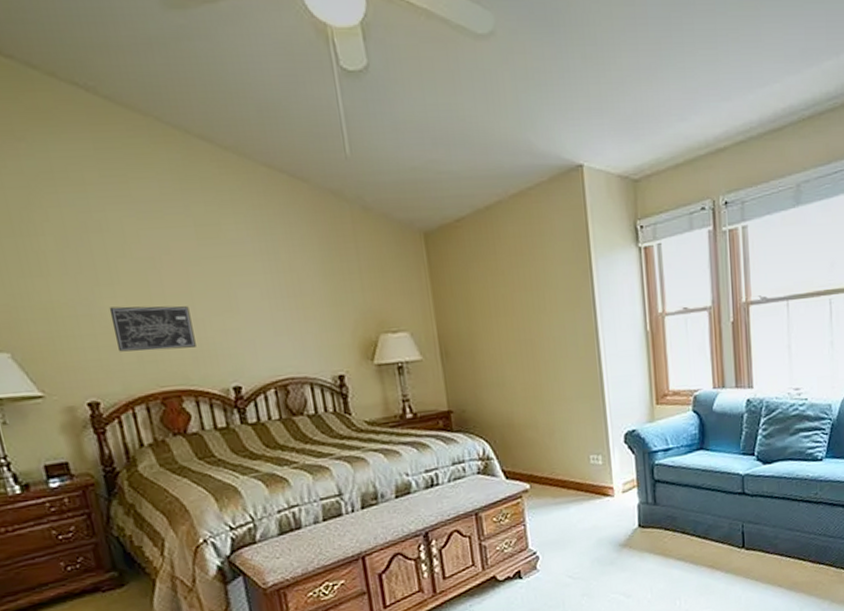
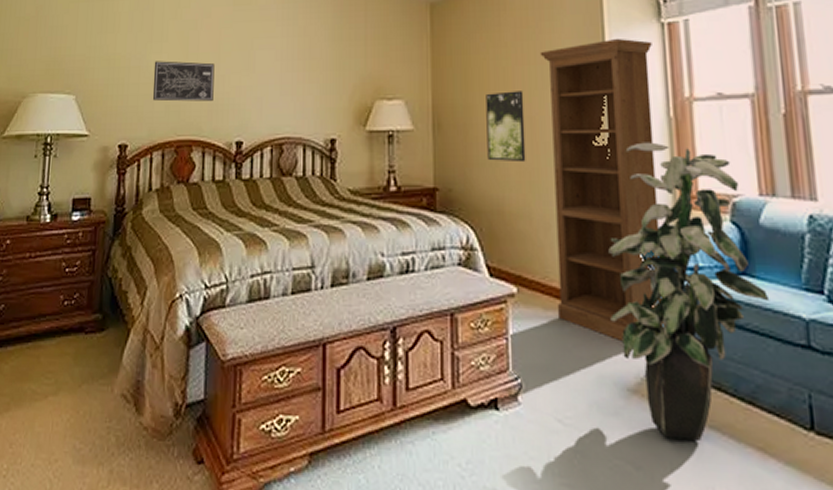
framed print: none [488,316,529,382] -> present [486,91,526,163]
bookshelf: none [535,262,646,512] -> present [540,38,666,342]
indoor plant: none [602,353,719,572] -> present [608,142,770,440]

